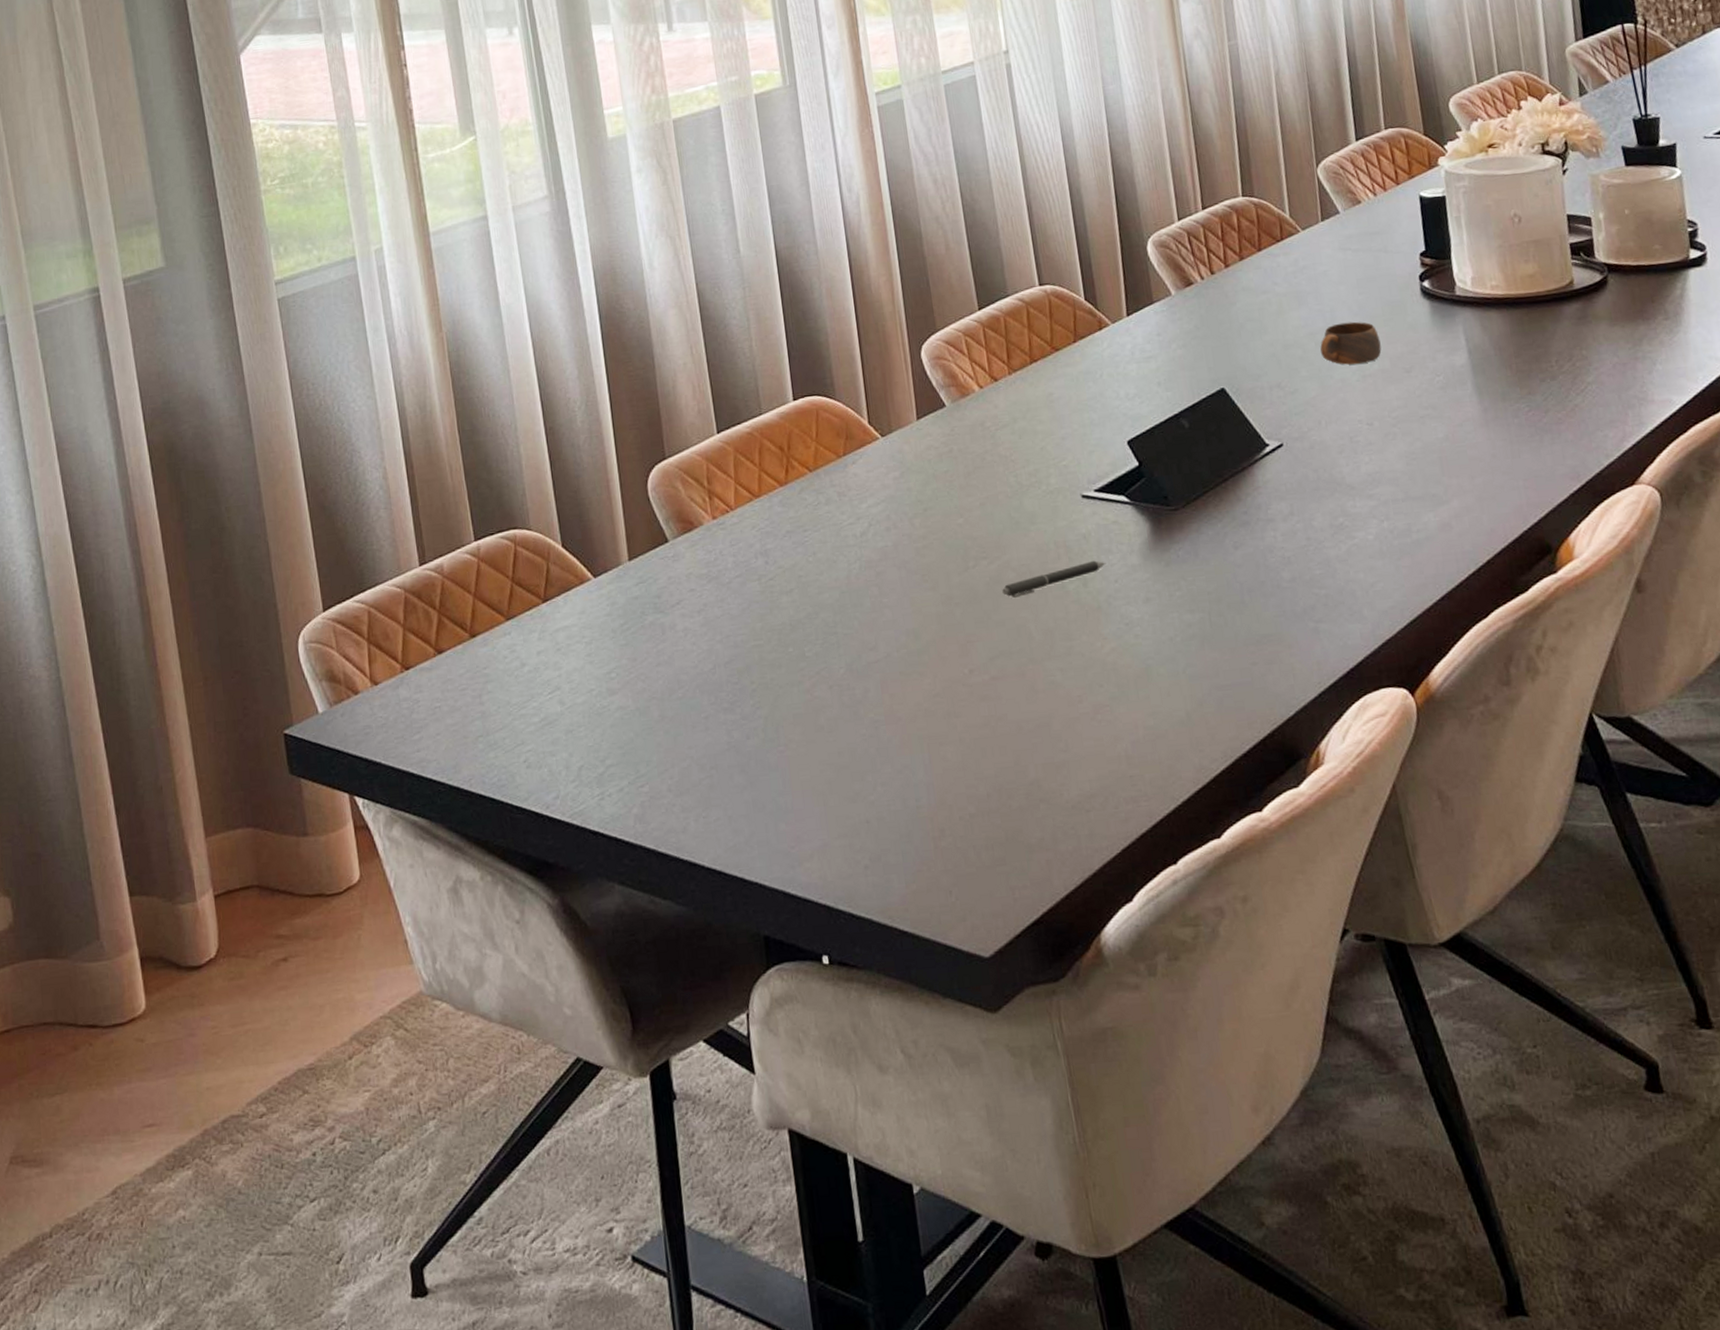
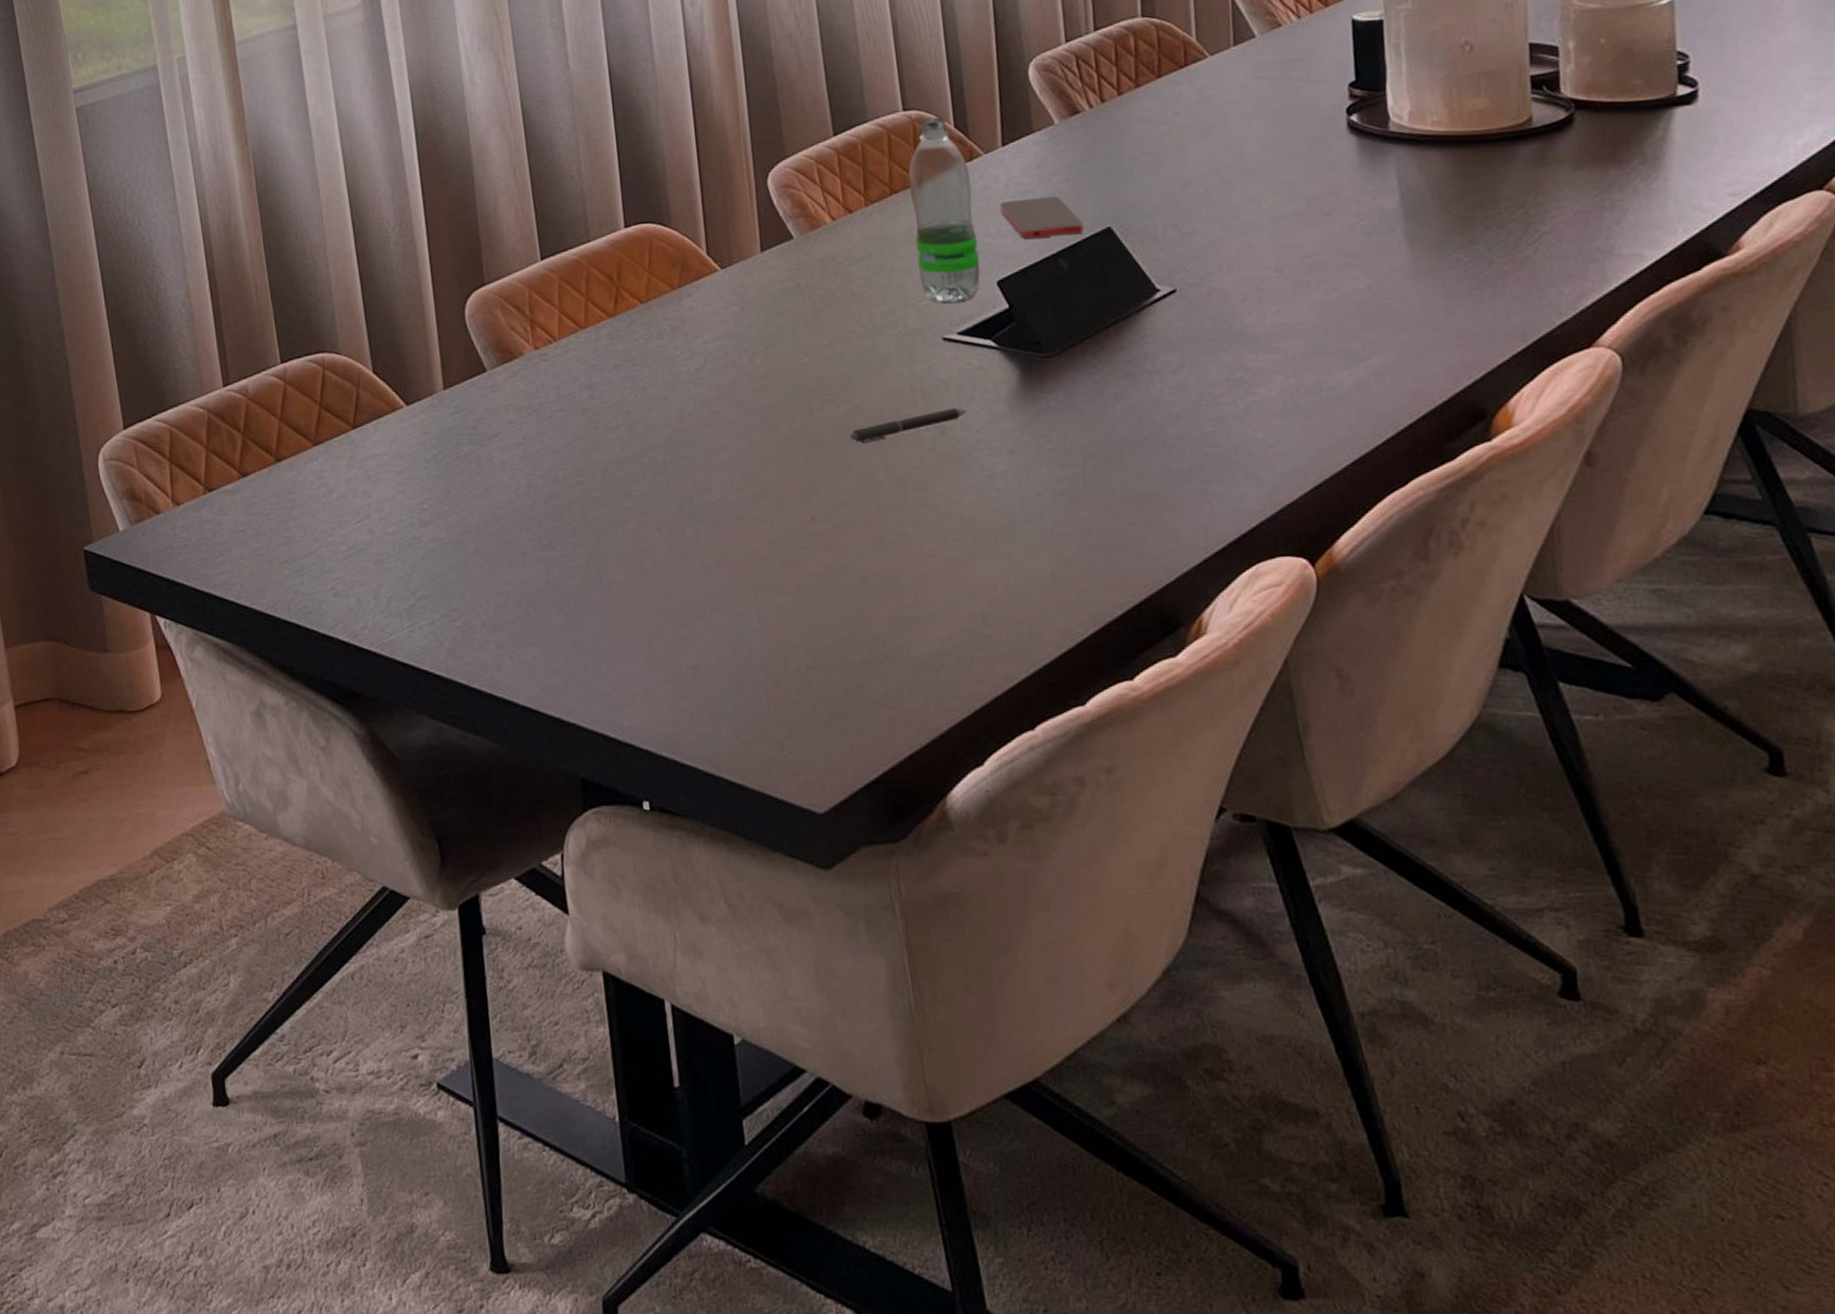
bottle: none [1046,291,1113,463] -> present [908,117,980,303]
smartphone: none [1126,361,1201,401] -> present [999,196,1084,239]
cup: present [1320,321,1382,365] -> none [1225,158,1297,206]

